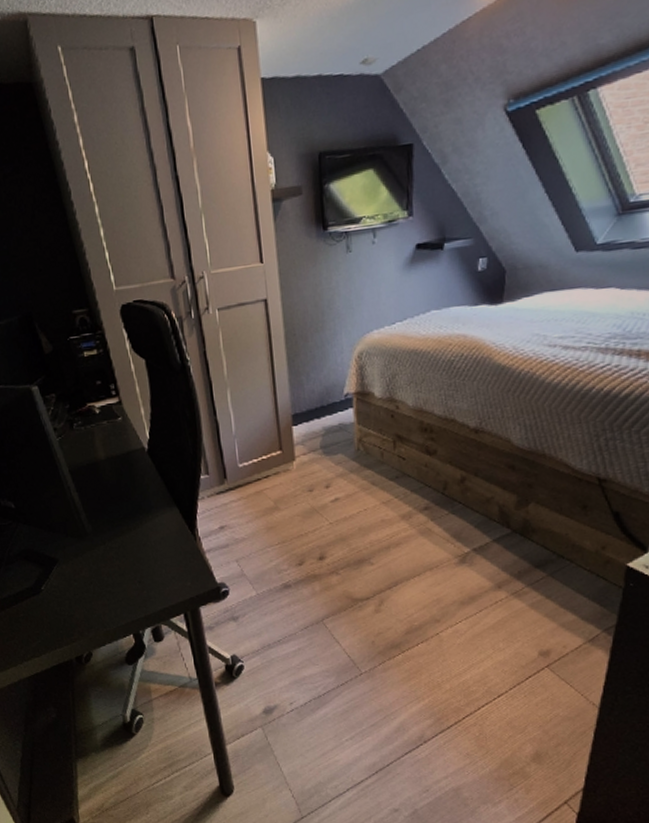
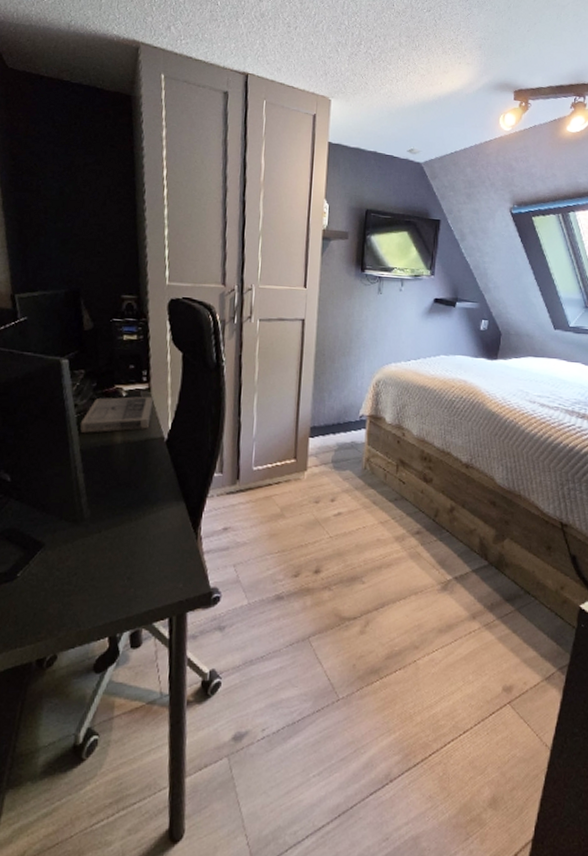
photo frame: none [63,409,128,454] -> present [79,396,154,433]

